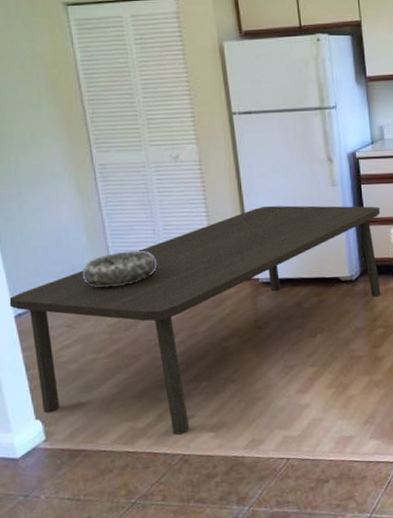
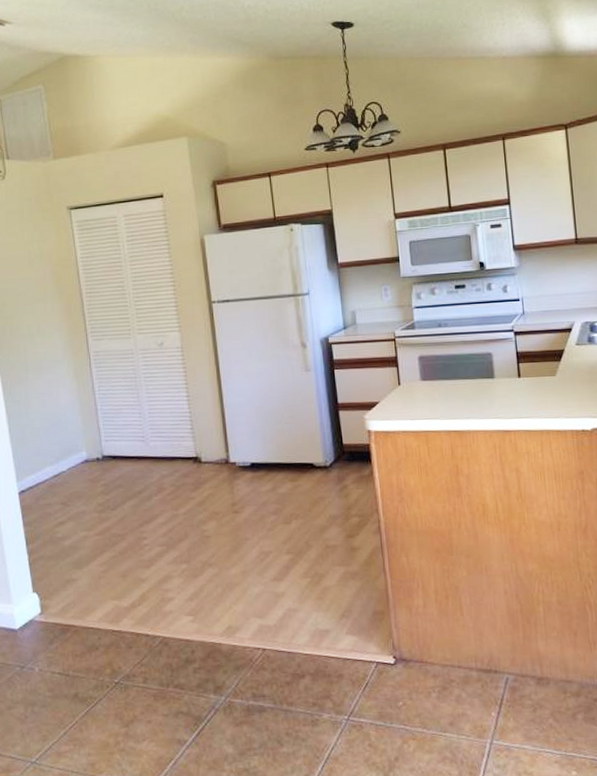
dining table: present [9,205,381,436] -> none [14,390,356,617]
decorative bowl: present [82,250,157,288] -> none [76,432,142,468]

